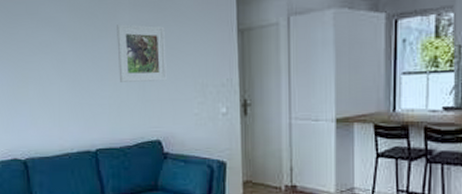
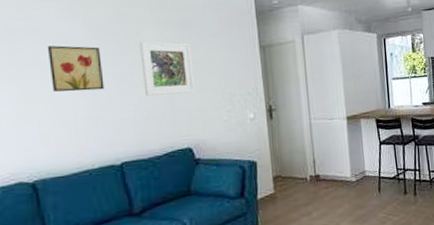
wall art: none [38,29,84,75] -> present [47,45,105,92]

